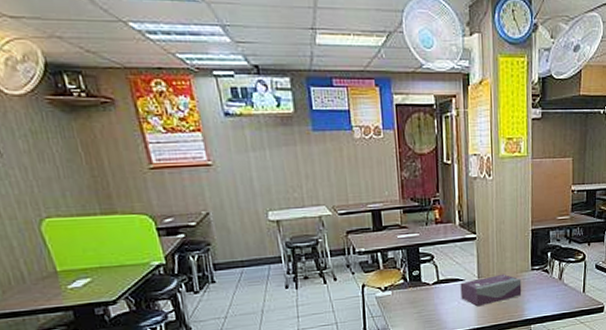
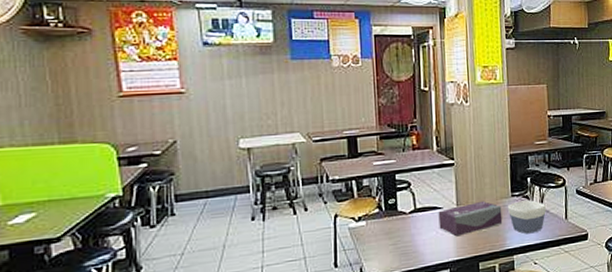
bowl: none [526,274,566,306] -> present [507,200,547,234]

